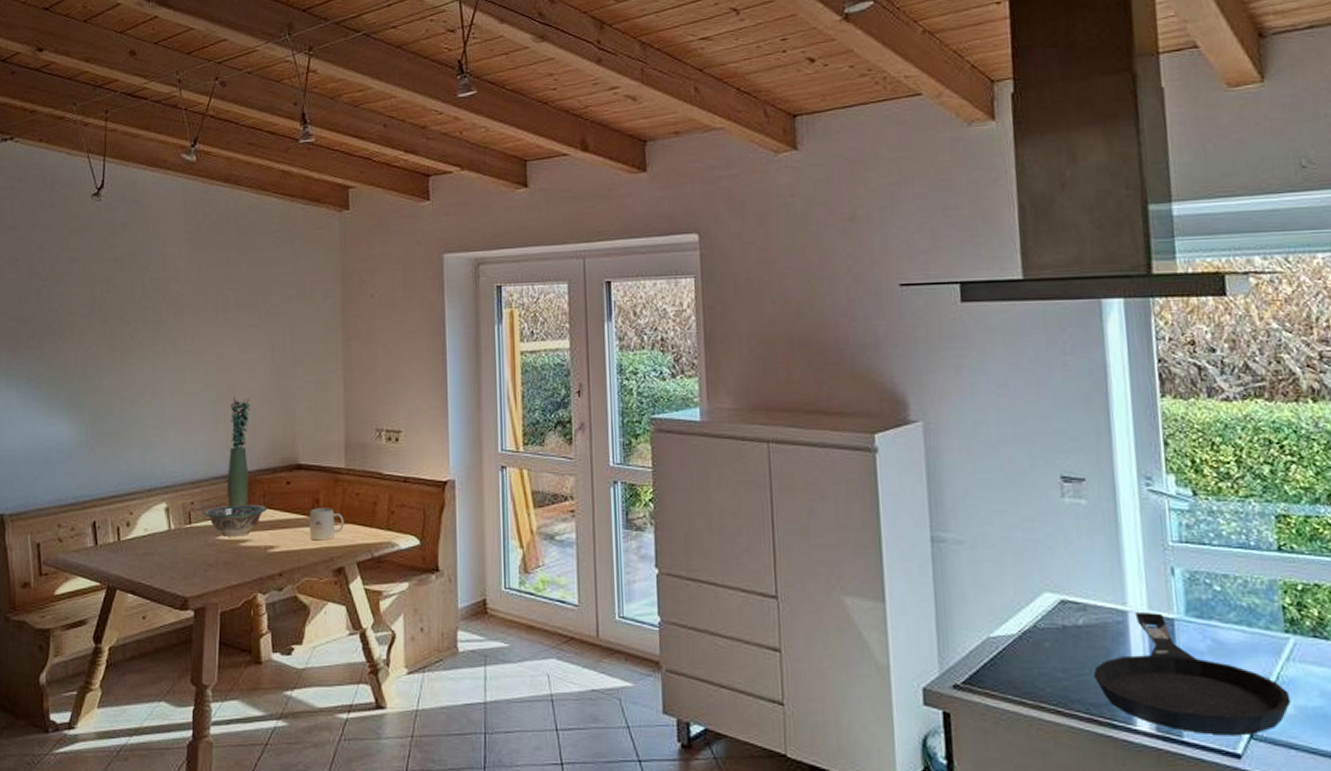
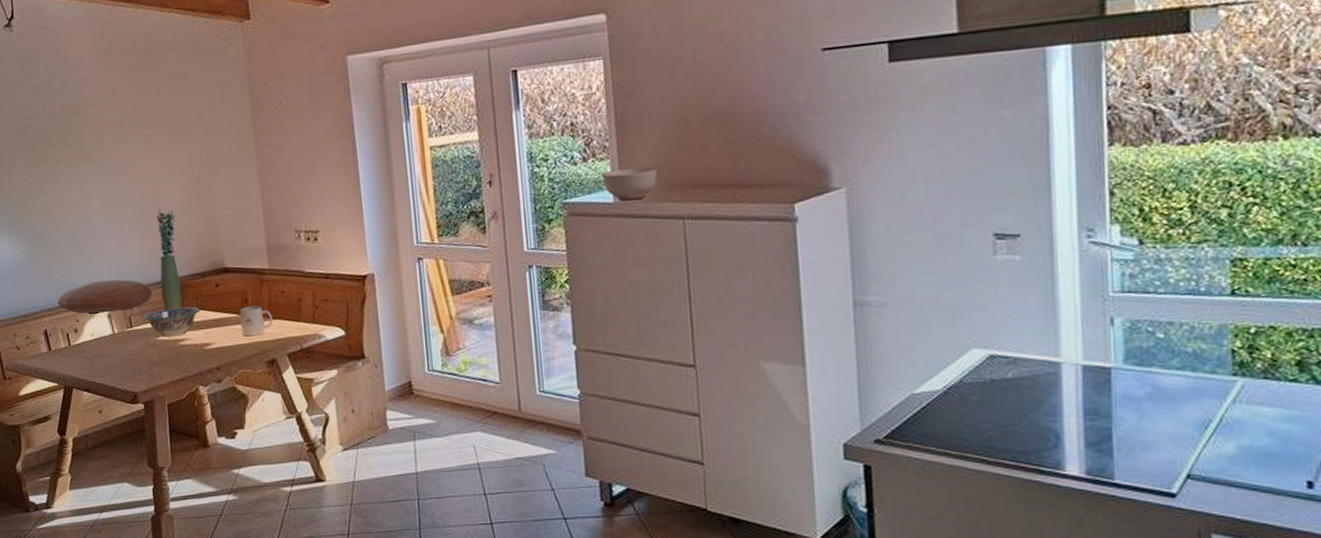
cushion: none [111,470,218,506] -> present [57,279,153,314]
bowl: none [689,387,744,420] -> present [601,166,657,201]
frying pan: present [1093,613,1291,735] -> none [1021,362,1234,476]

